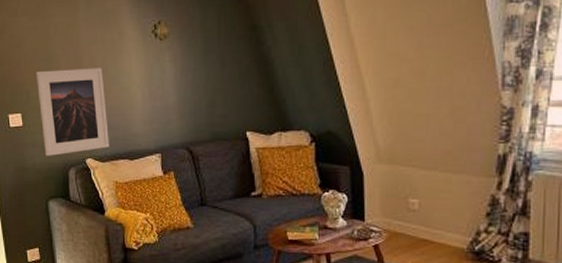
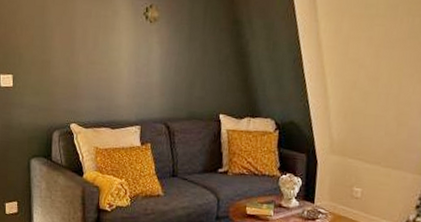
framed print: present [35,67,109,156] -> none [30,37,94,118]

